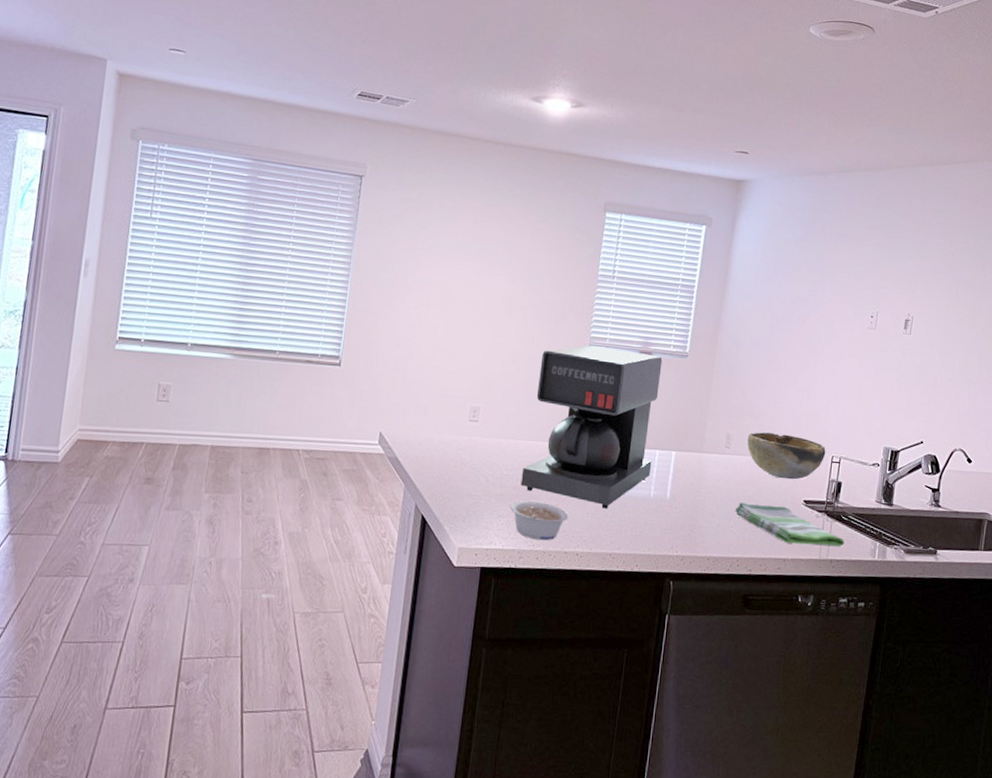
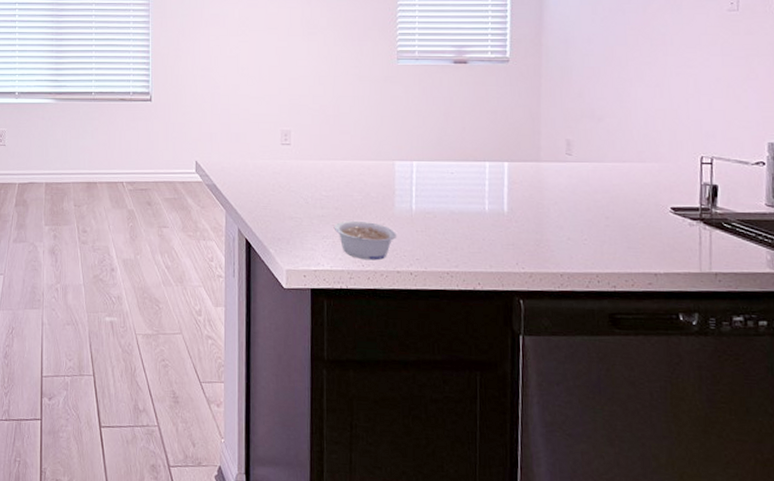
coffee maker: present [520,346,663,509] -> none [341,60,483,226]
dish towel: present [734,502,844,546] -> none [586,213,731,257]
decorative bowl: present [747,432,826,480] -> none [592,136,693,186]

